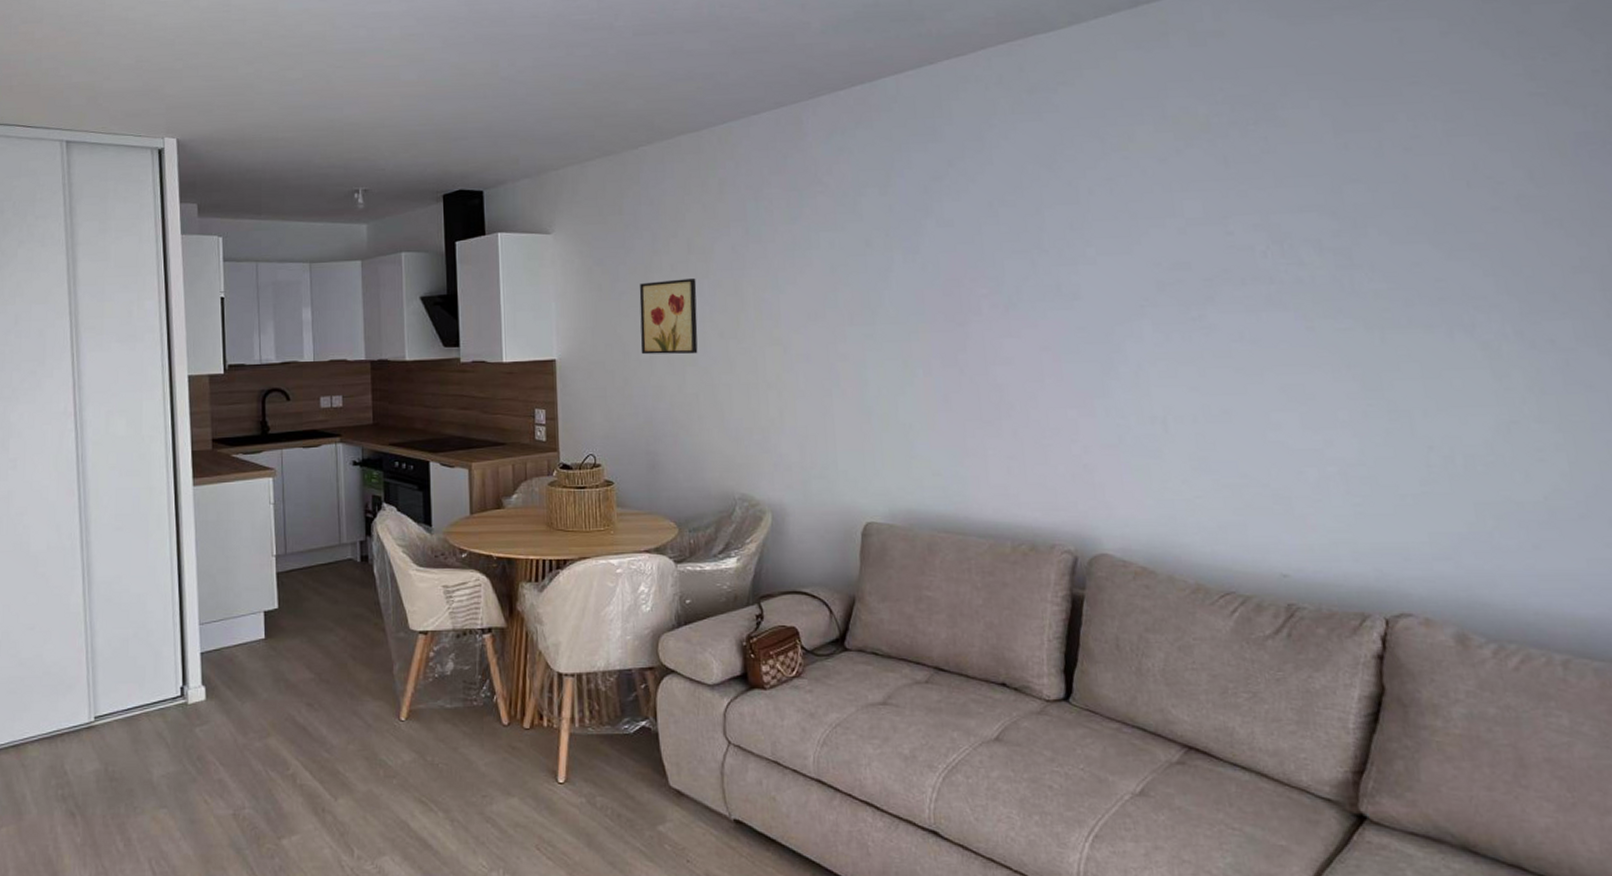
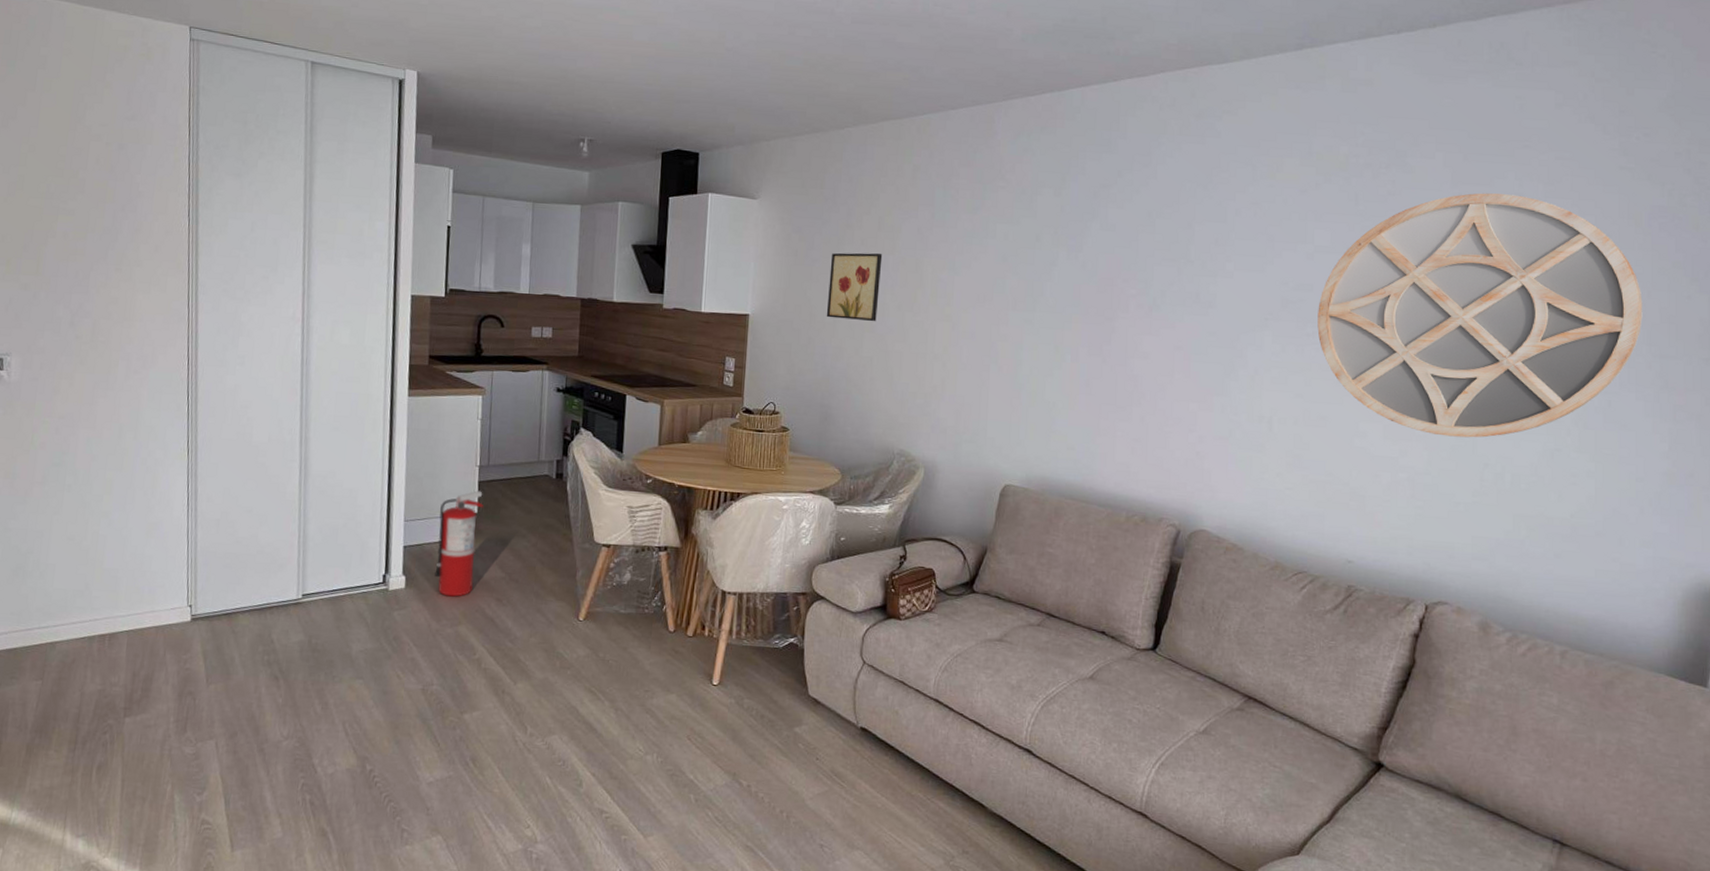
fire extinguisher: none [237,583,284,705] -> present [434,490,483,597]
home mirror: none [1200,137,1590,419] -> present [1317,193,1643,438]

